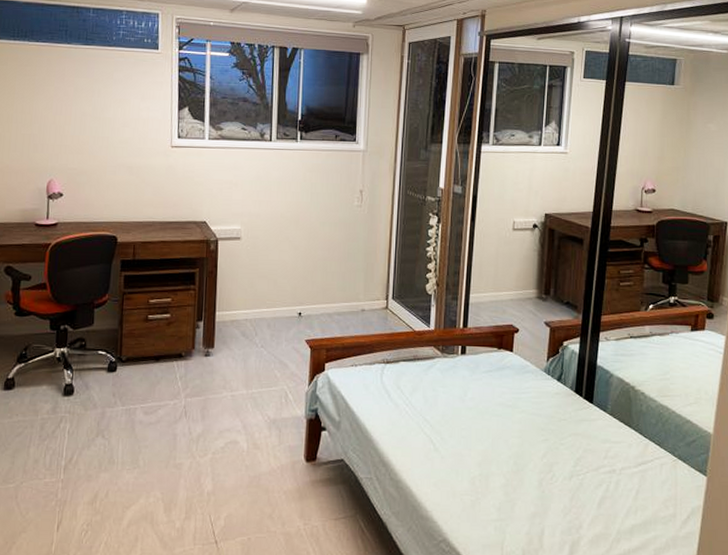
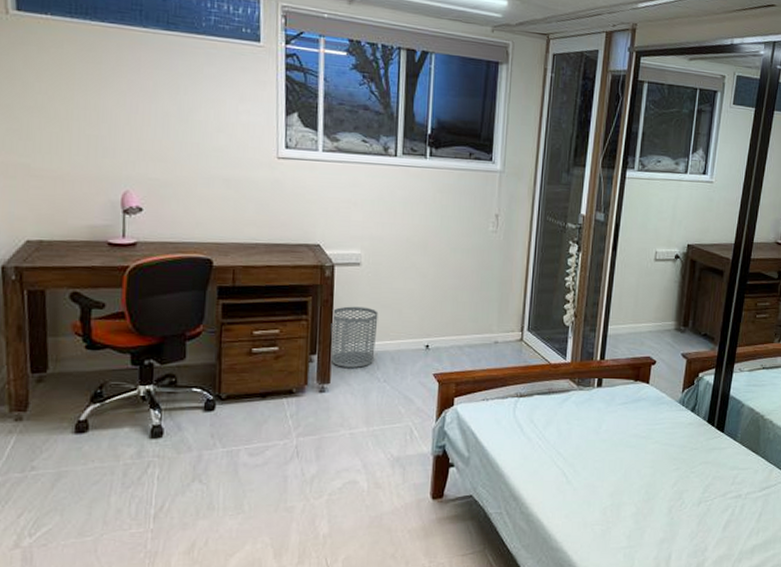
waste bin: none [214,277,256,334] -> present [330,306,378,368]

